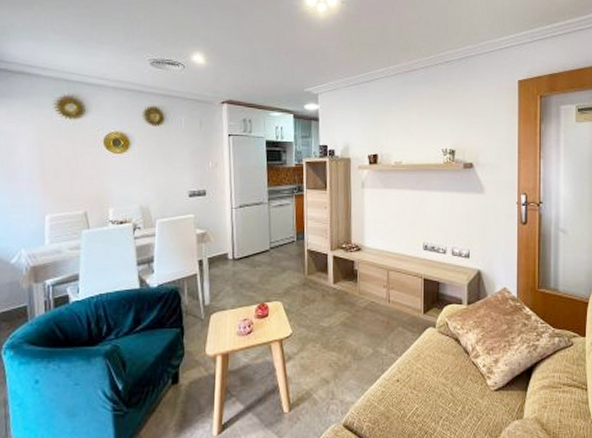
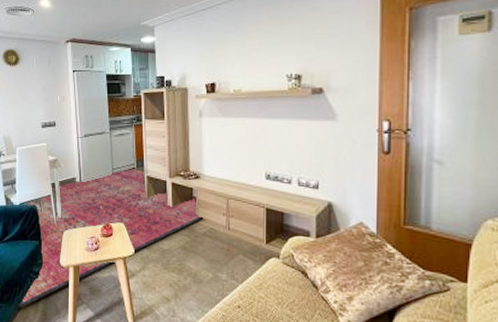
rug: none [150,242,365,411] -> present [17,169,204,308]

